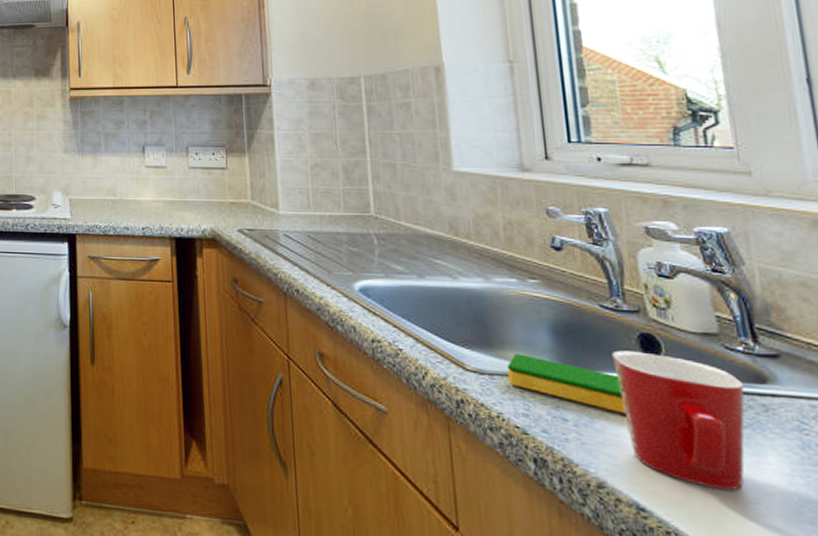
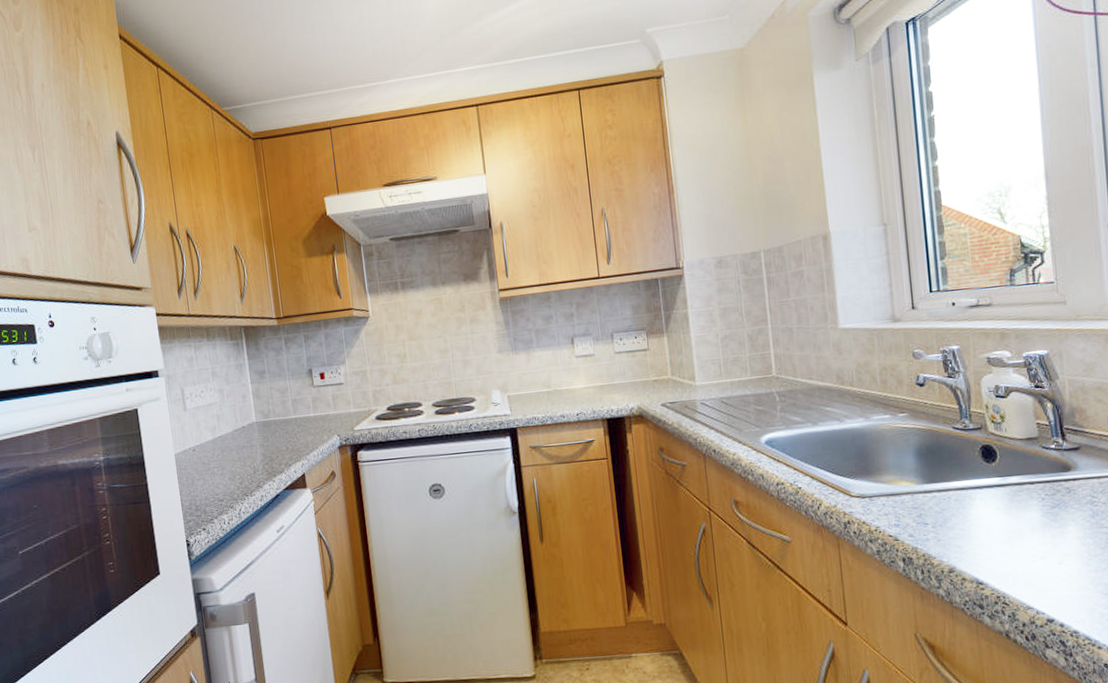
dish sponge: present [507,354,626,414] -> none [882,476,970,512]
mug: present [612,350,745,490] -> none [961,460,1055,558]

